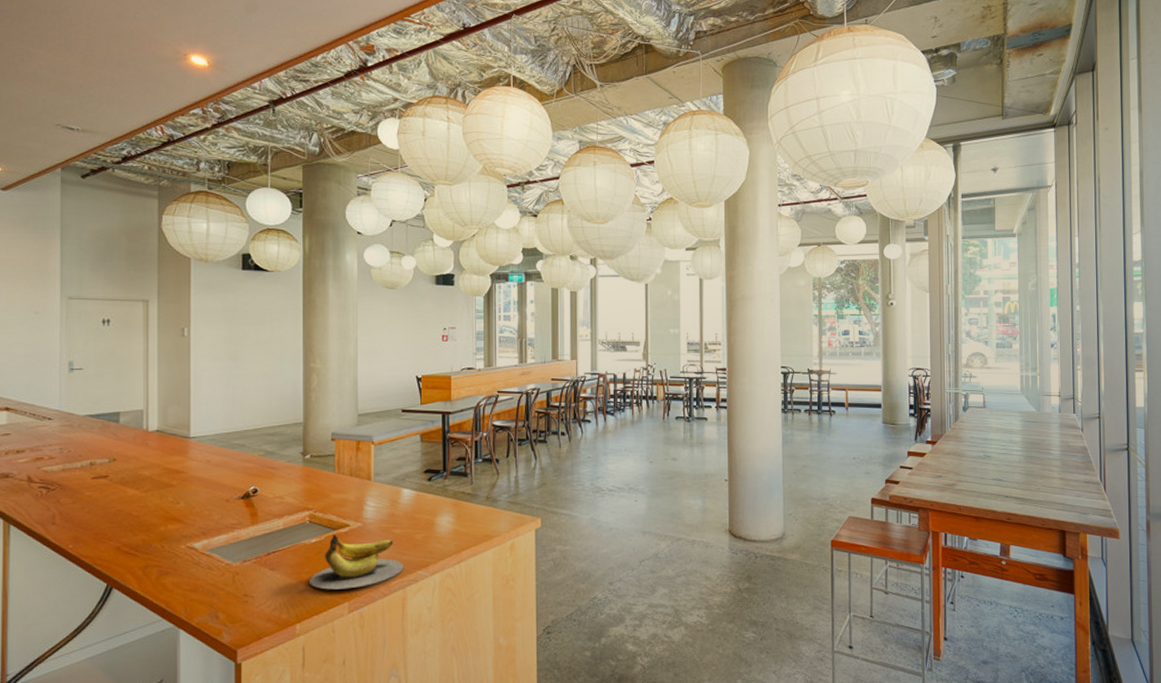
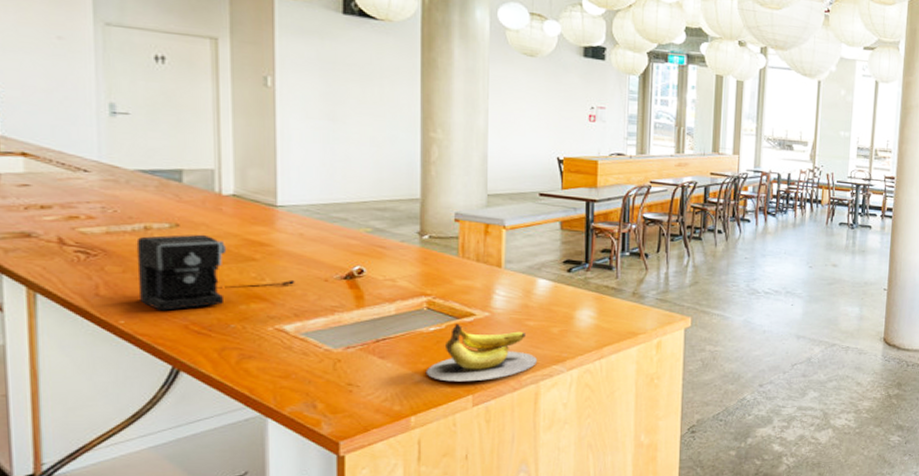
coffee maker: none [84,466,203,535] -> present [136,234,295,311]

